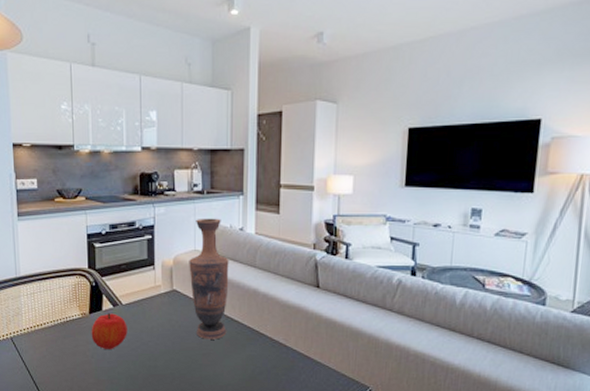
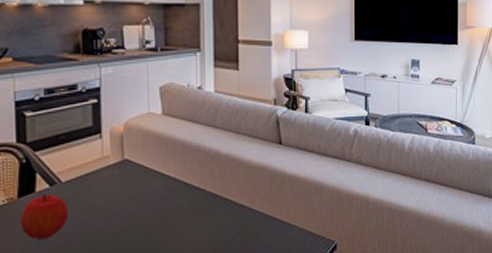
vase: present [189,218,229,340] -> none [142,77,188,212]

